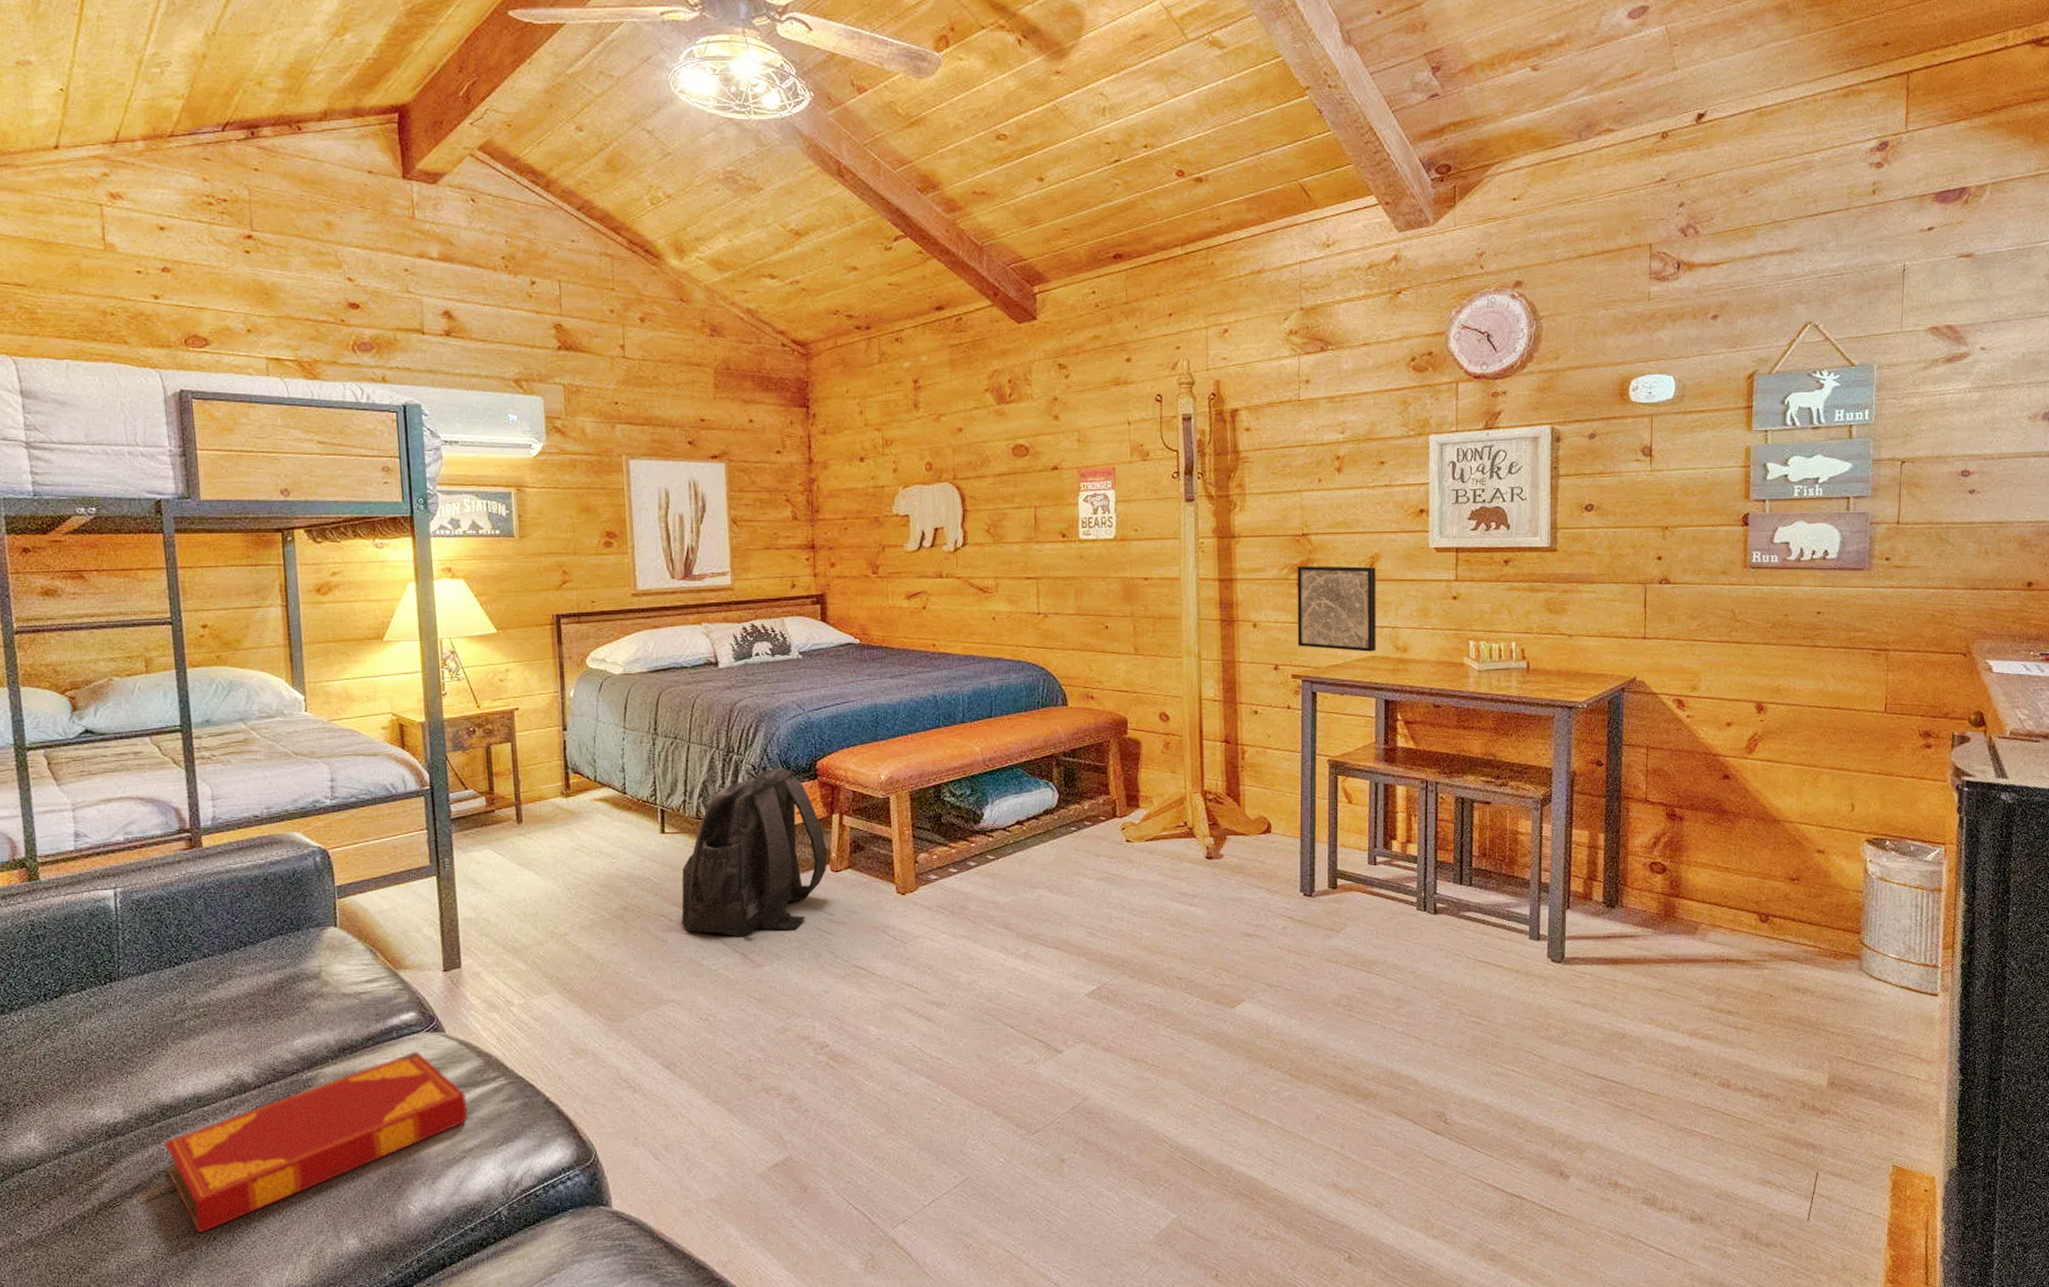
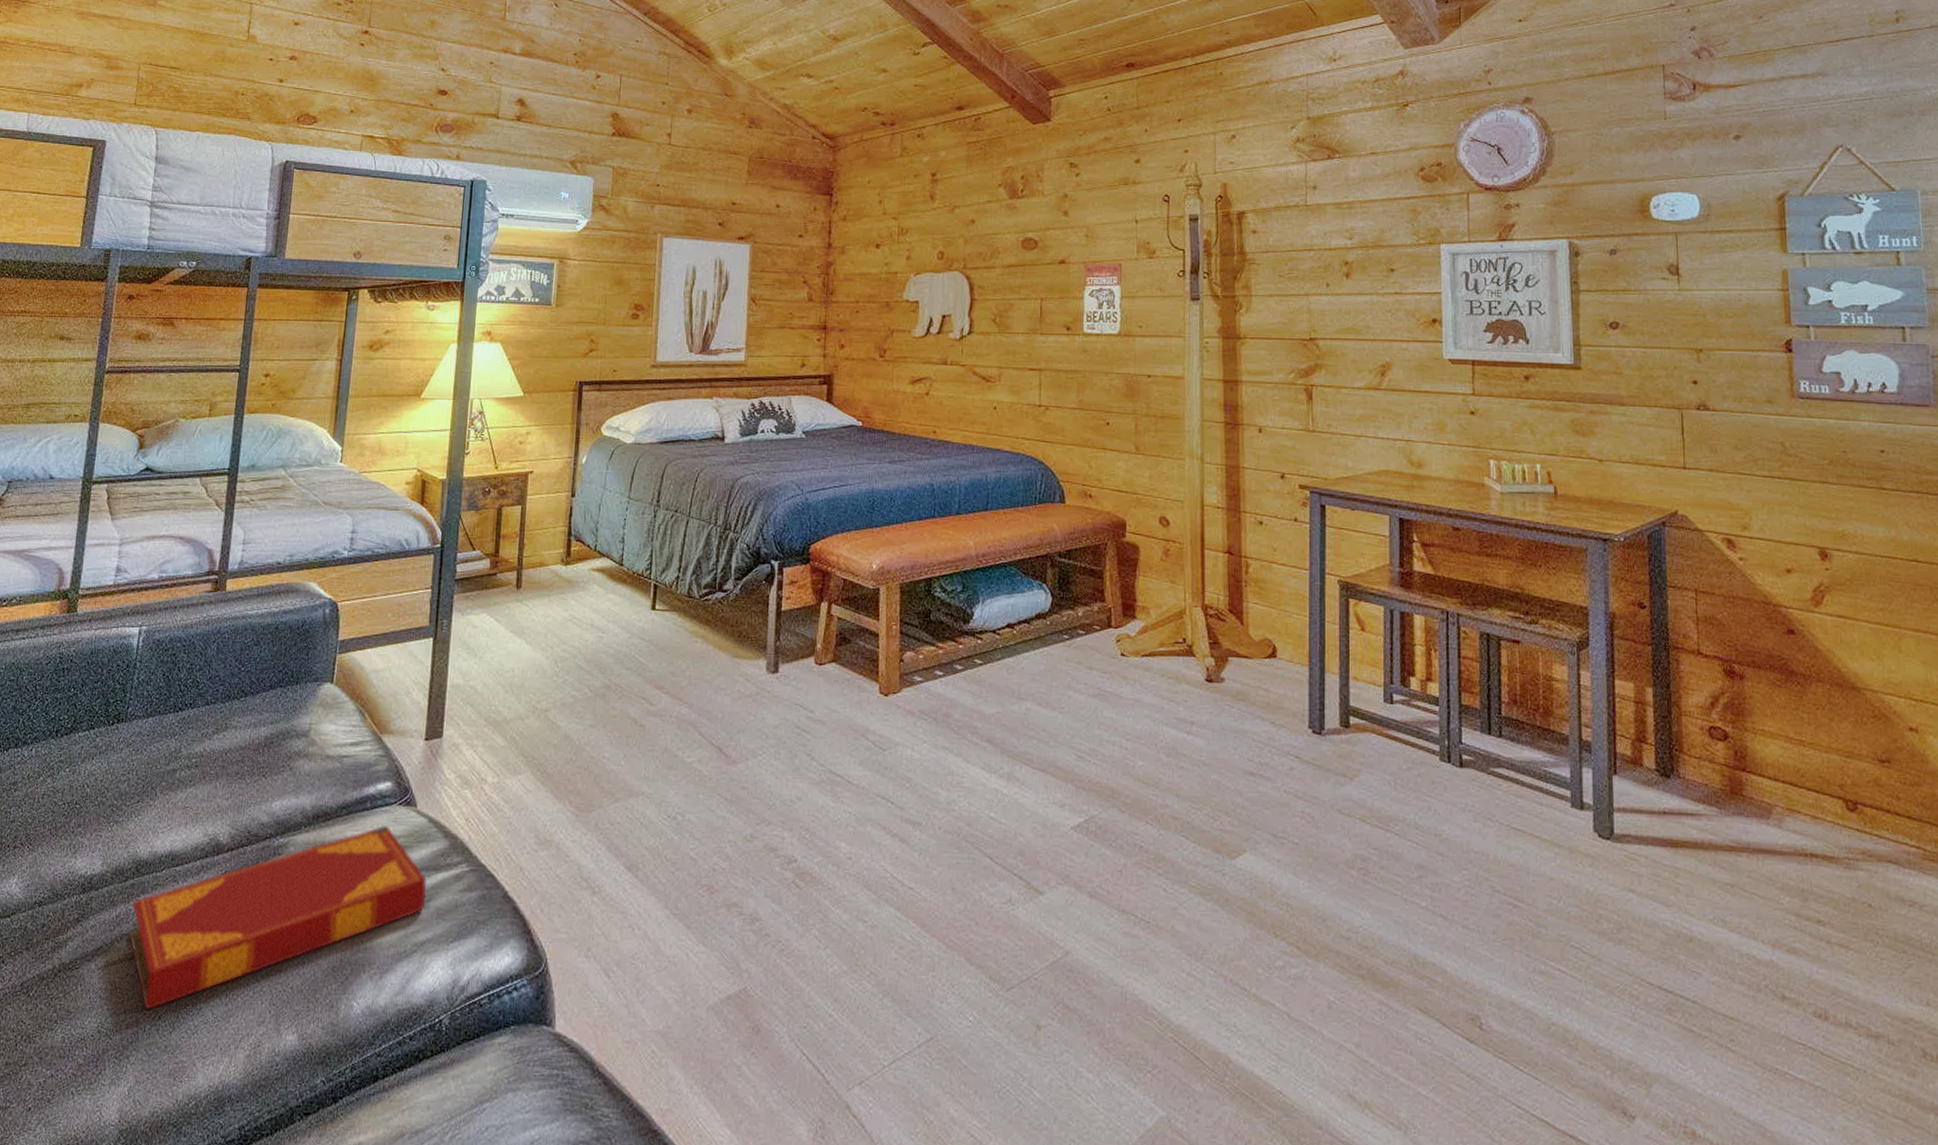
backpack: present [681,767,827,938] -> none [660,548,813,729]
wall art: present [1297,565,1376,652] -> none [1304,371,1389,465]

